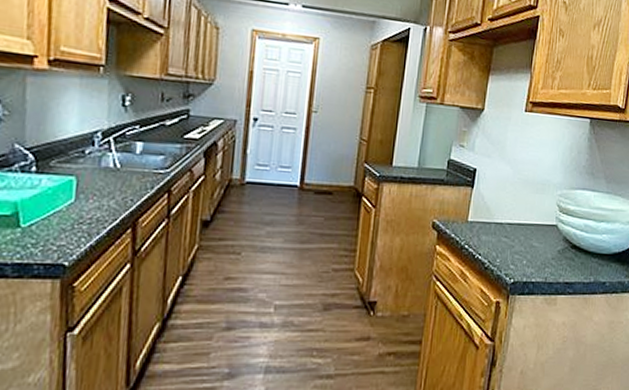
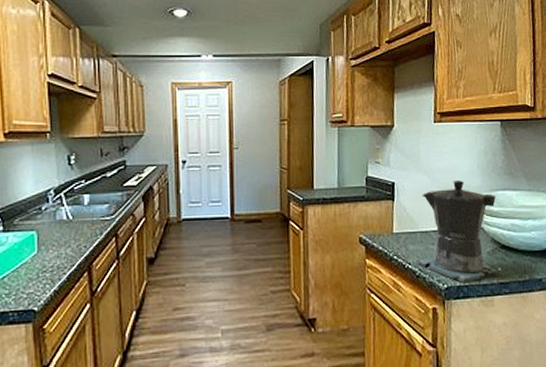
coffee maker: none [487,173,574,279] -> present [417,179,498,283]

